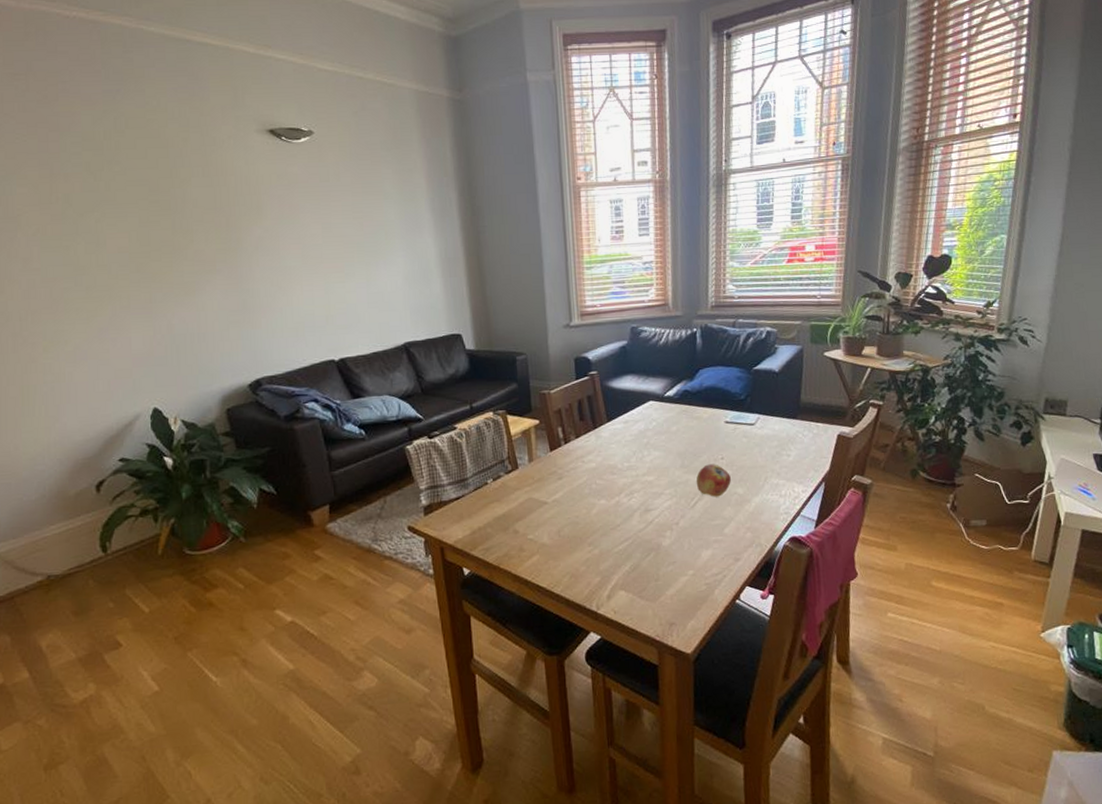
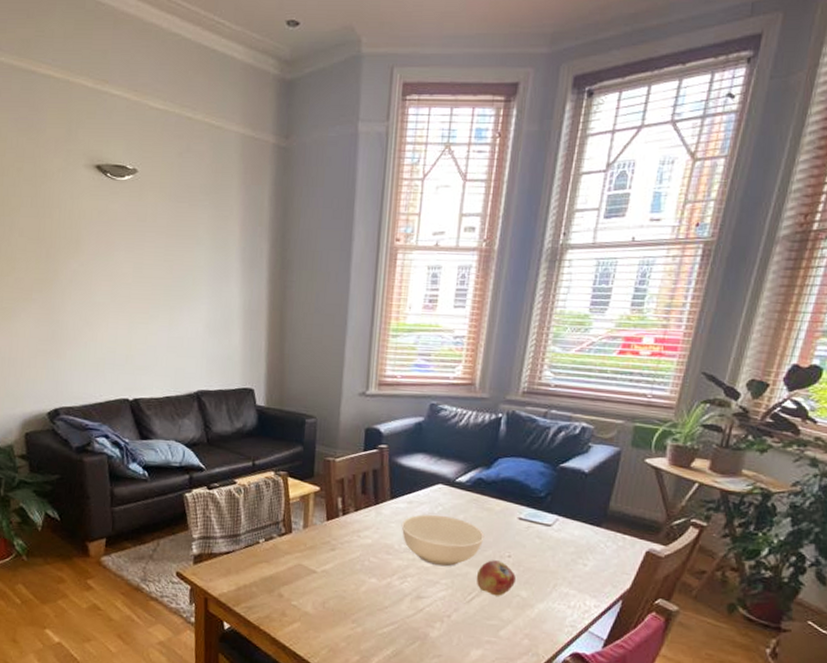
bowl: none [621,429,698,478] -> present [401,514,485,567]

